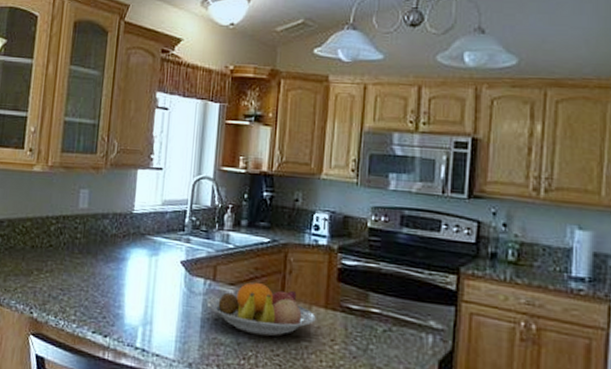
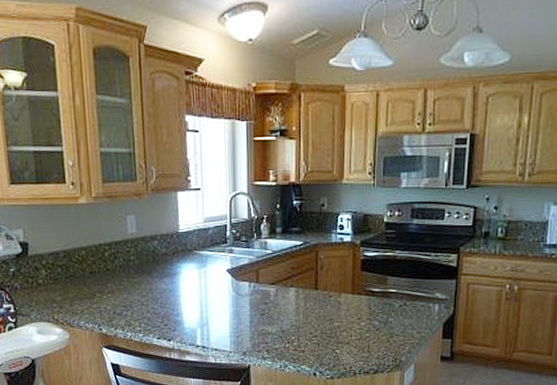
fruit bowl: present [208,282,316,337] -> none [254,279,345,323]

